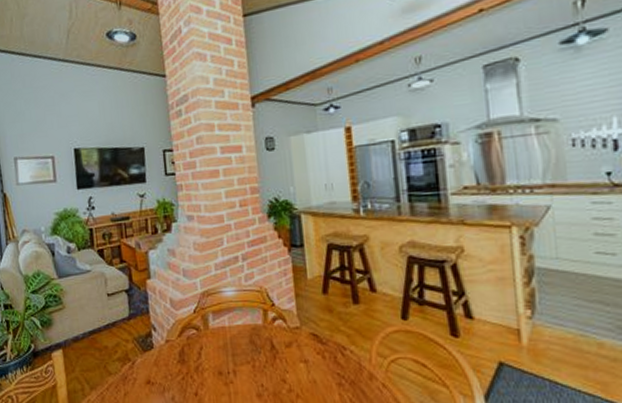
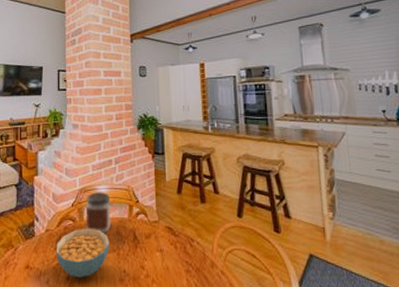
cereal bowl: none [179,337,243,394] -> present [56,228,110,278]
jar: none [210,295,243,342] -> present [85,192,112,233]

